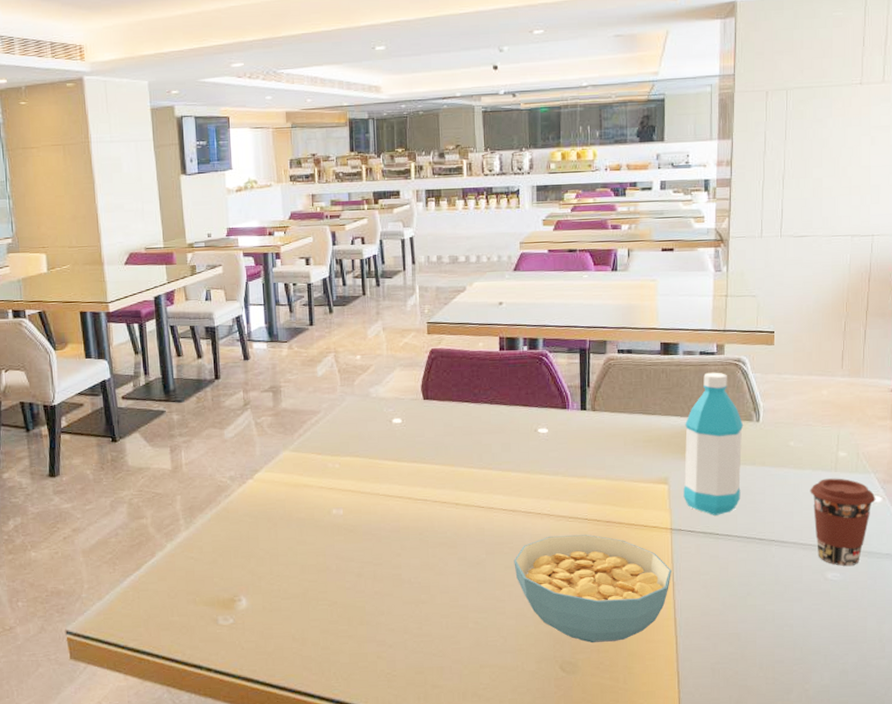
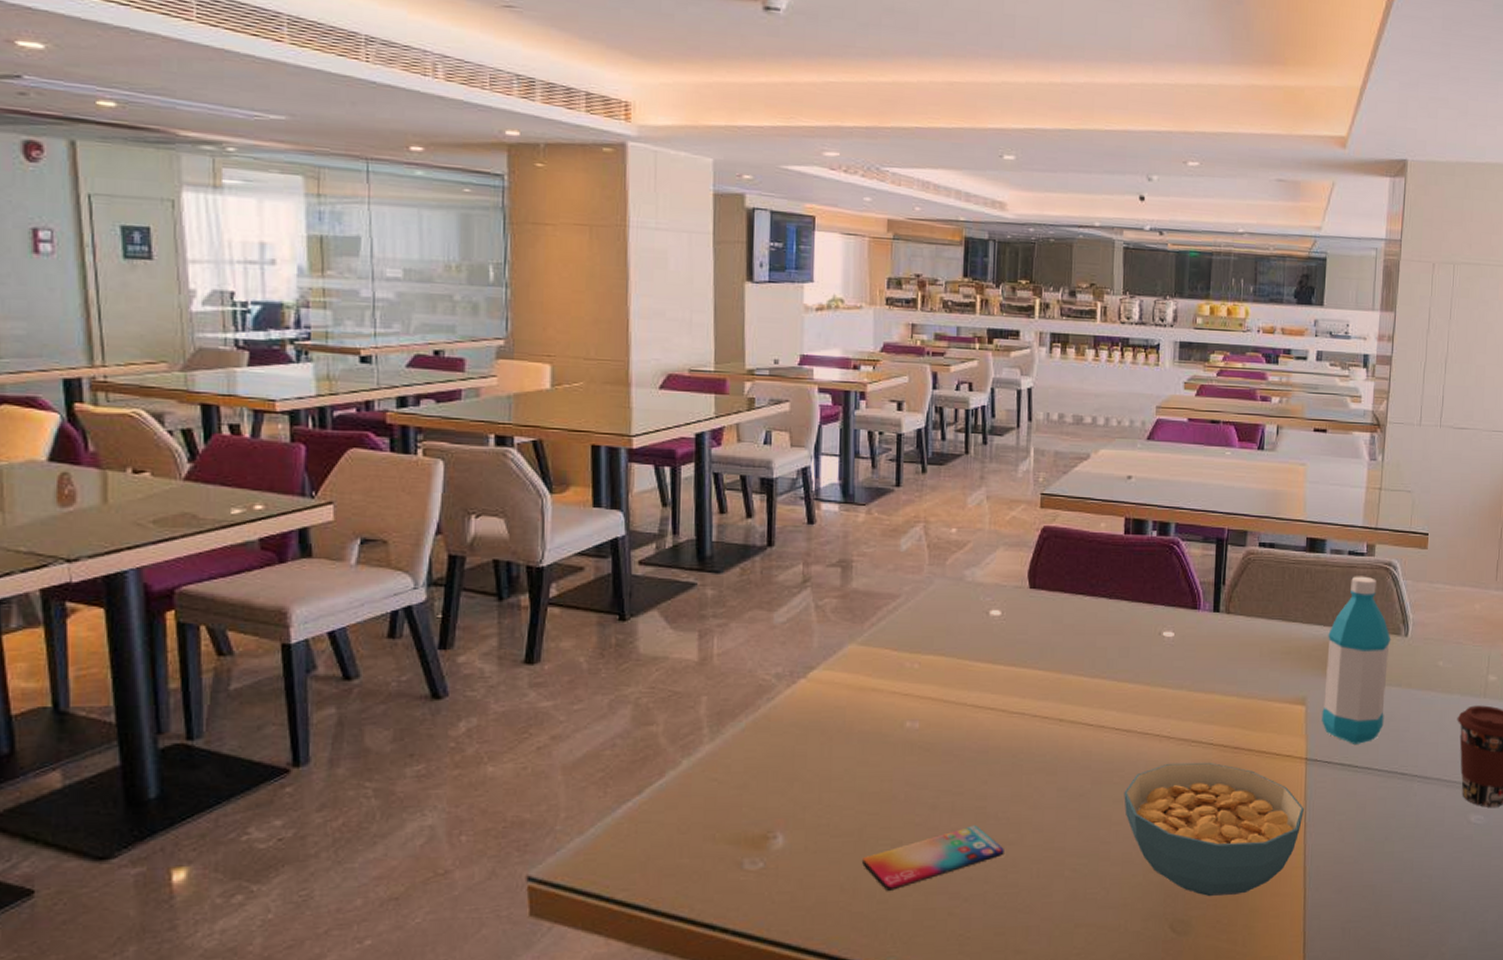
smartphone: none [307,588,418,640] -> present [862,825,1004,891]

